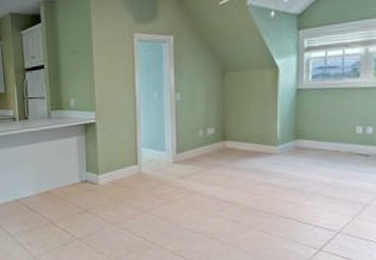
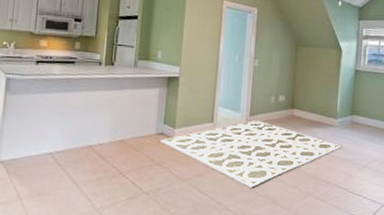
rug: none [86,158,286,226] -> present [161,120,342,188]

